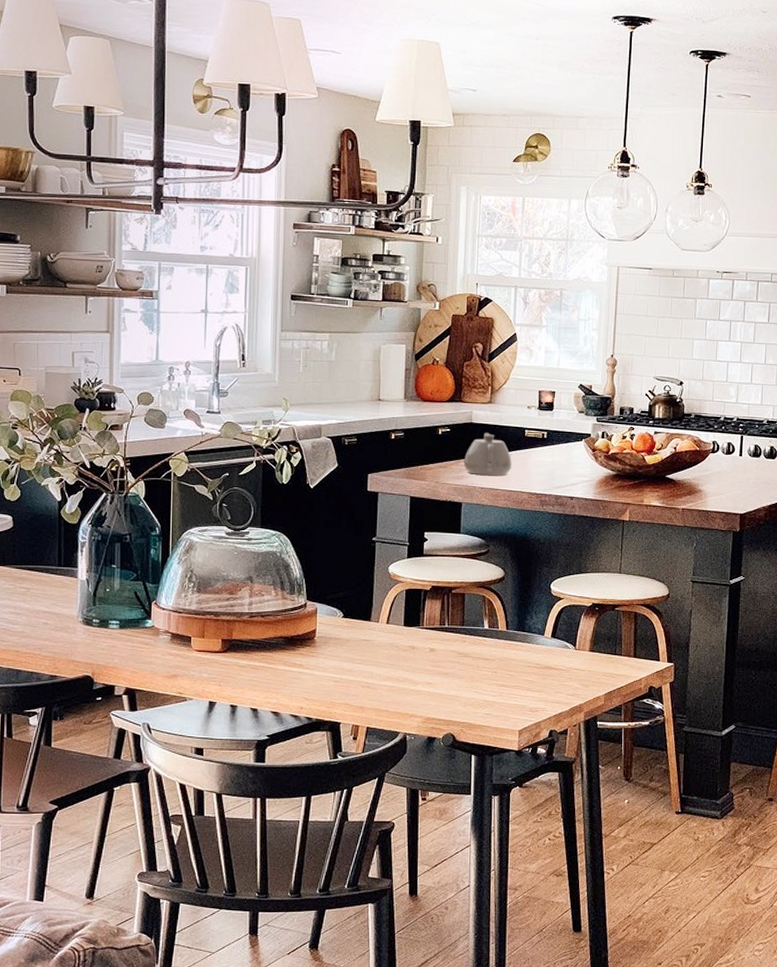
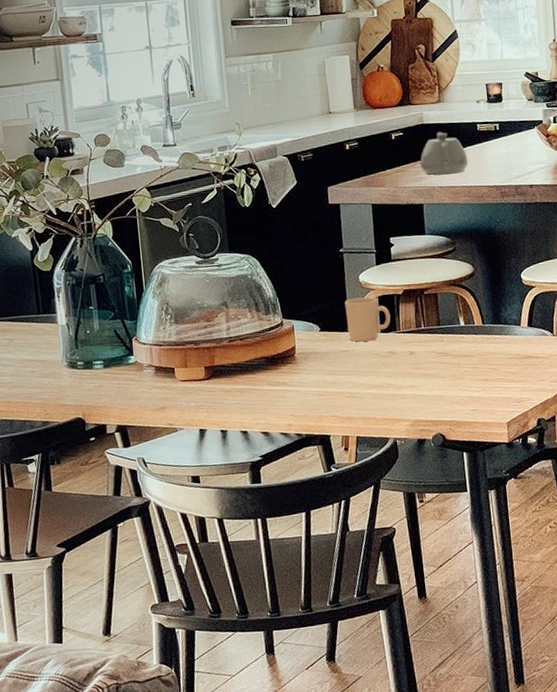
mug: none [371,588,415,633] -> present [344,297,391,342]

